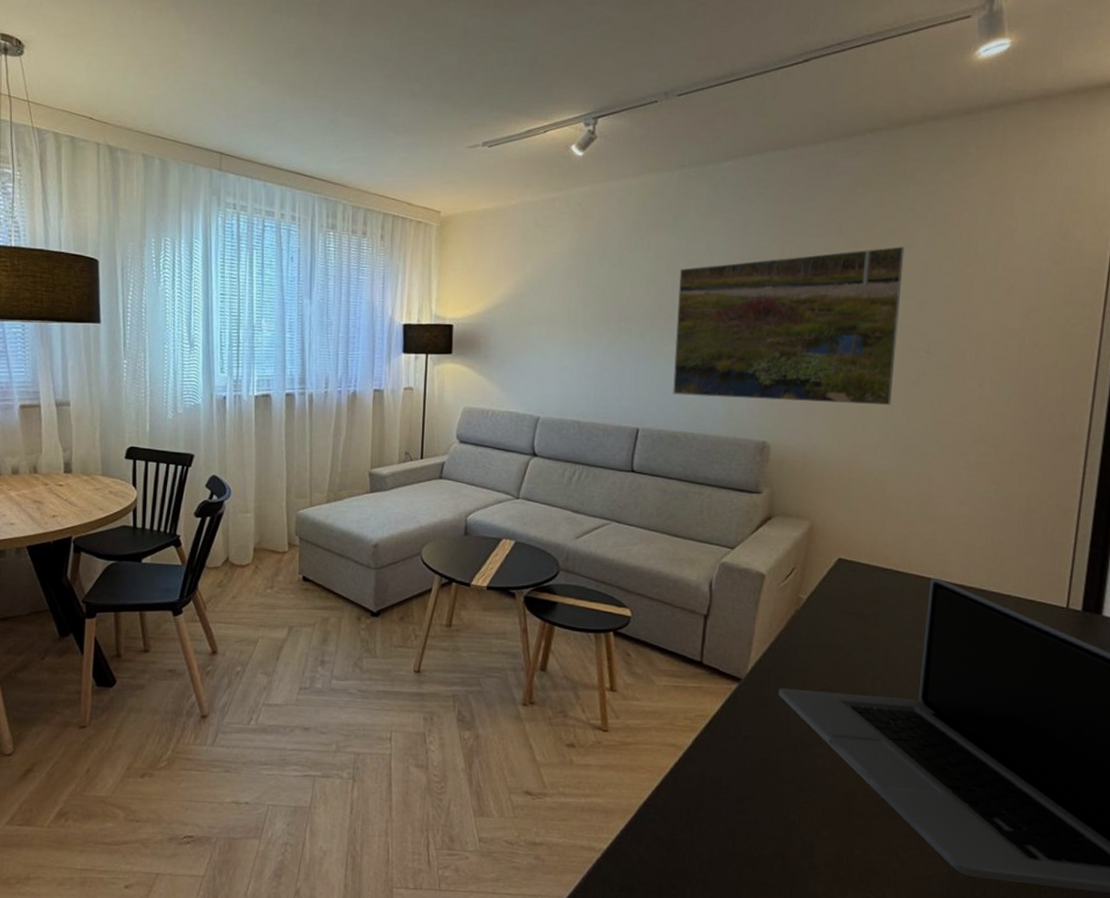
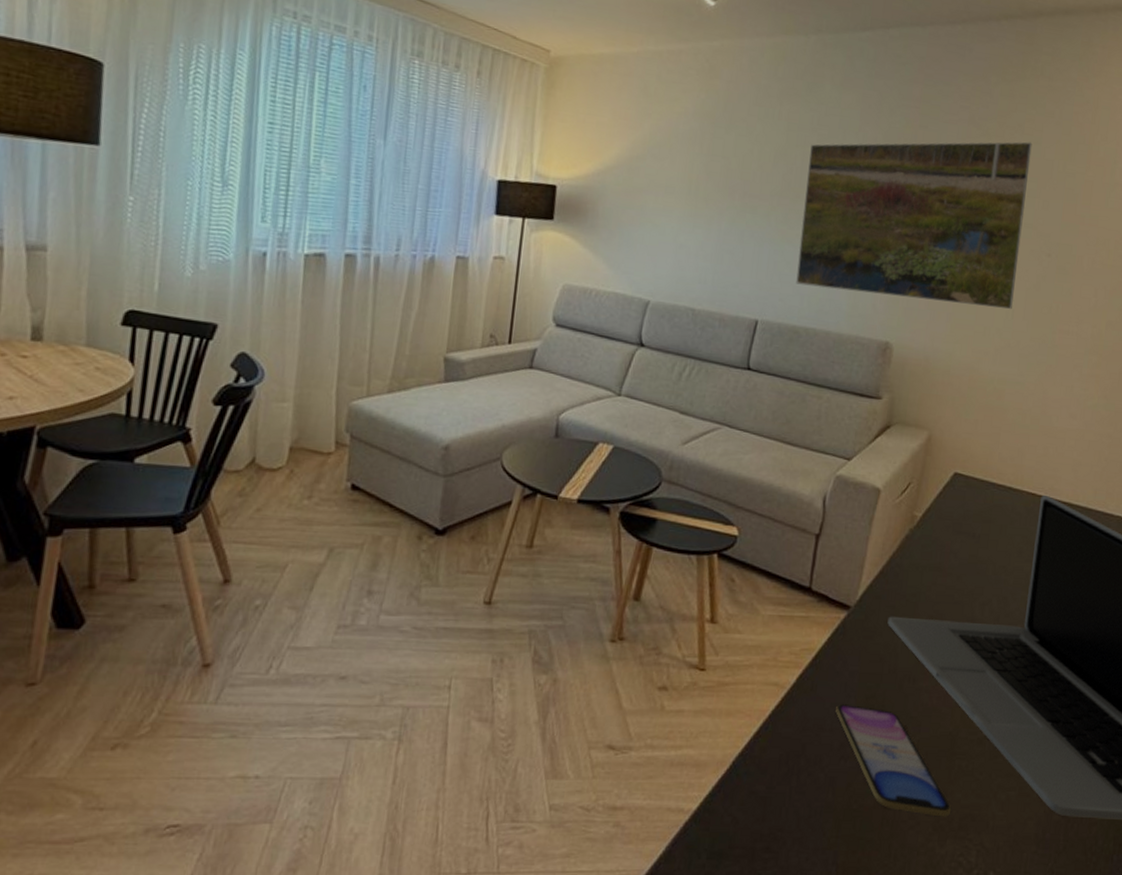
smartphone: none [732,764,851,870] -> present [835,703,952,817]

